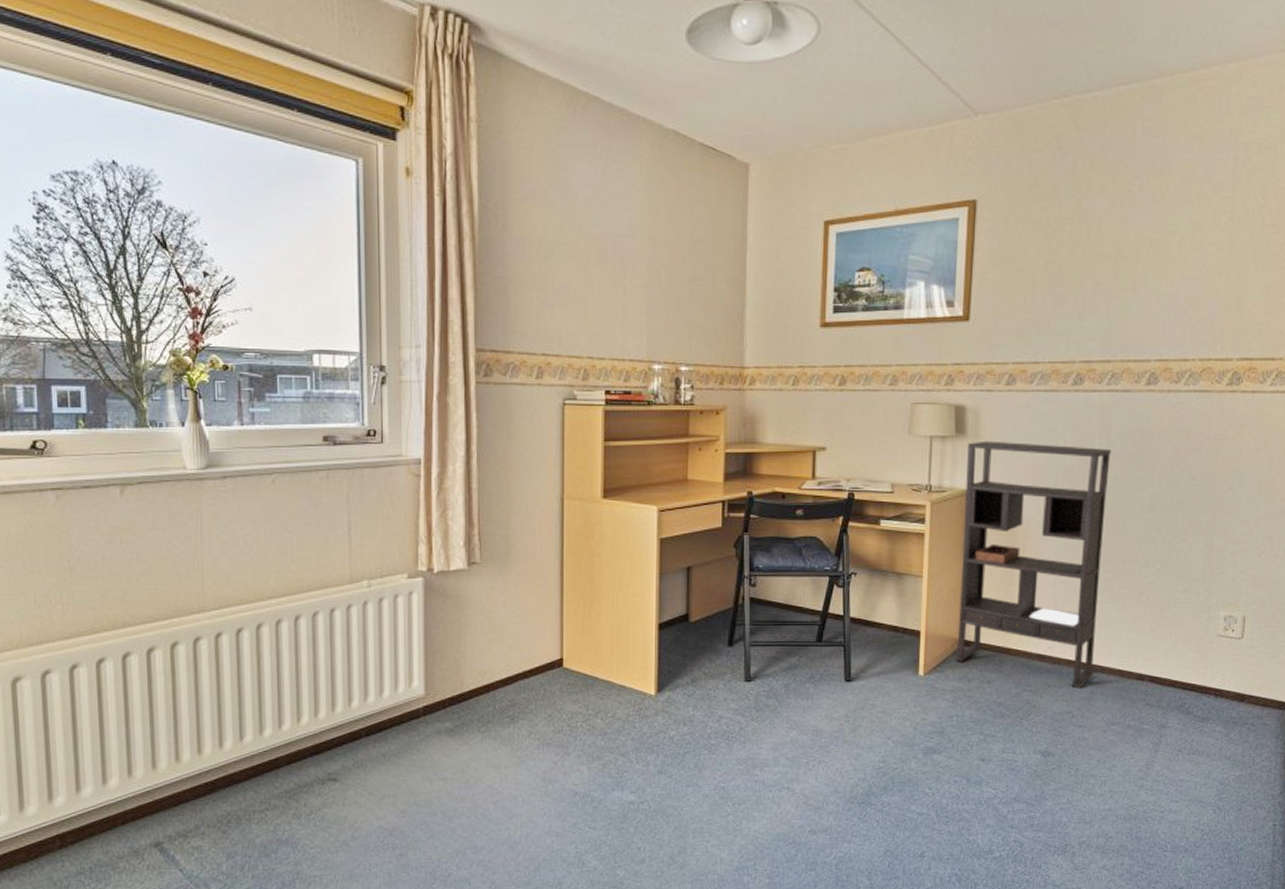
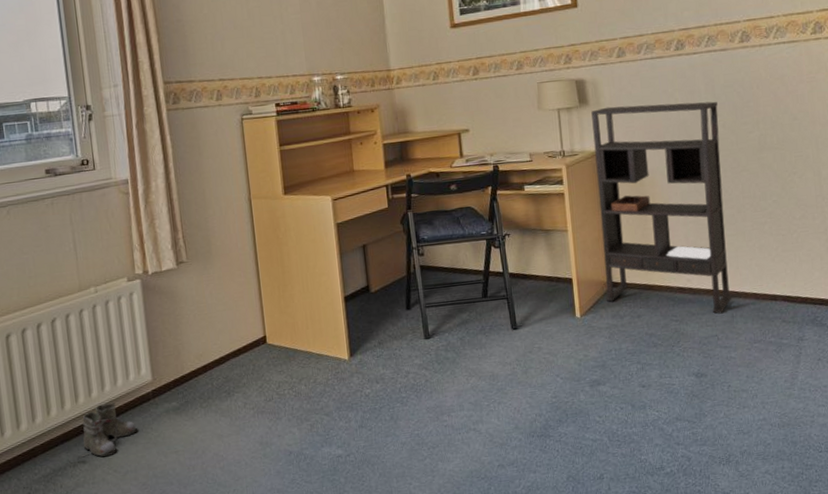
boots: none [333,716,401,776] -> present [82,403,137,458]

